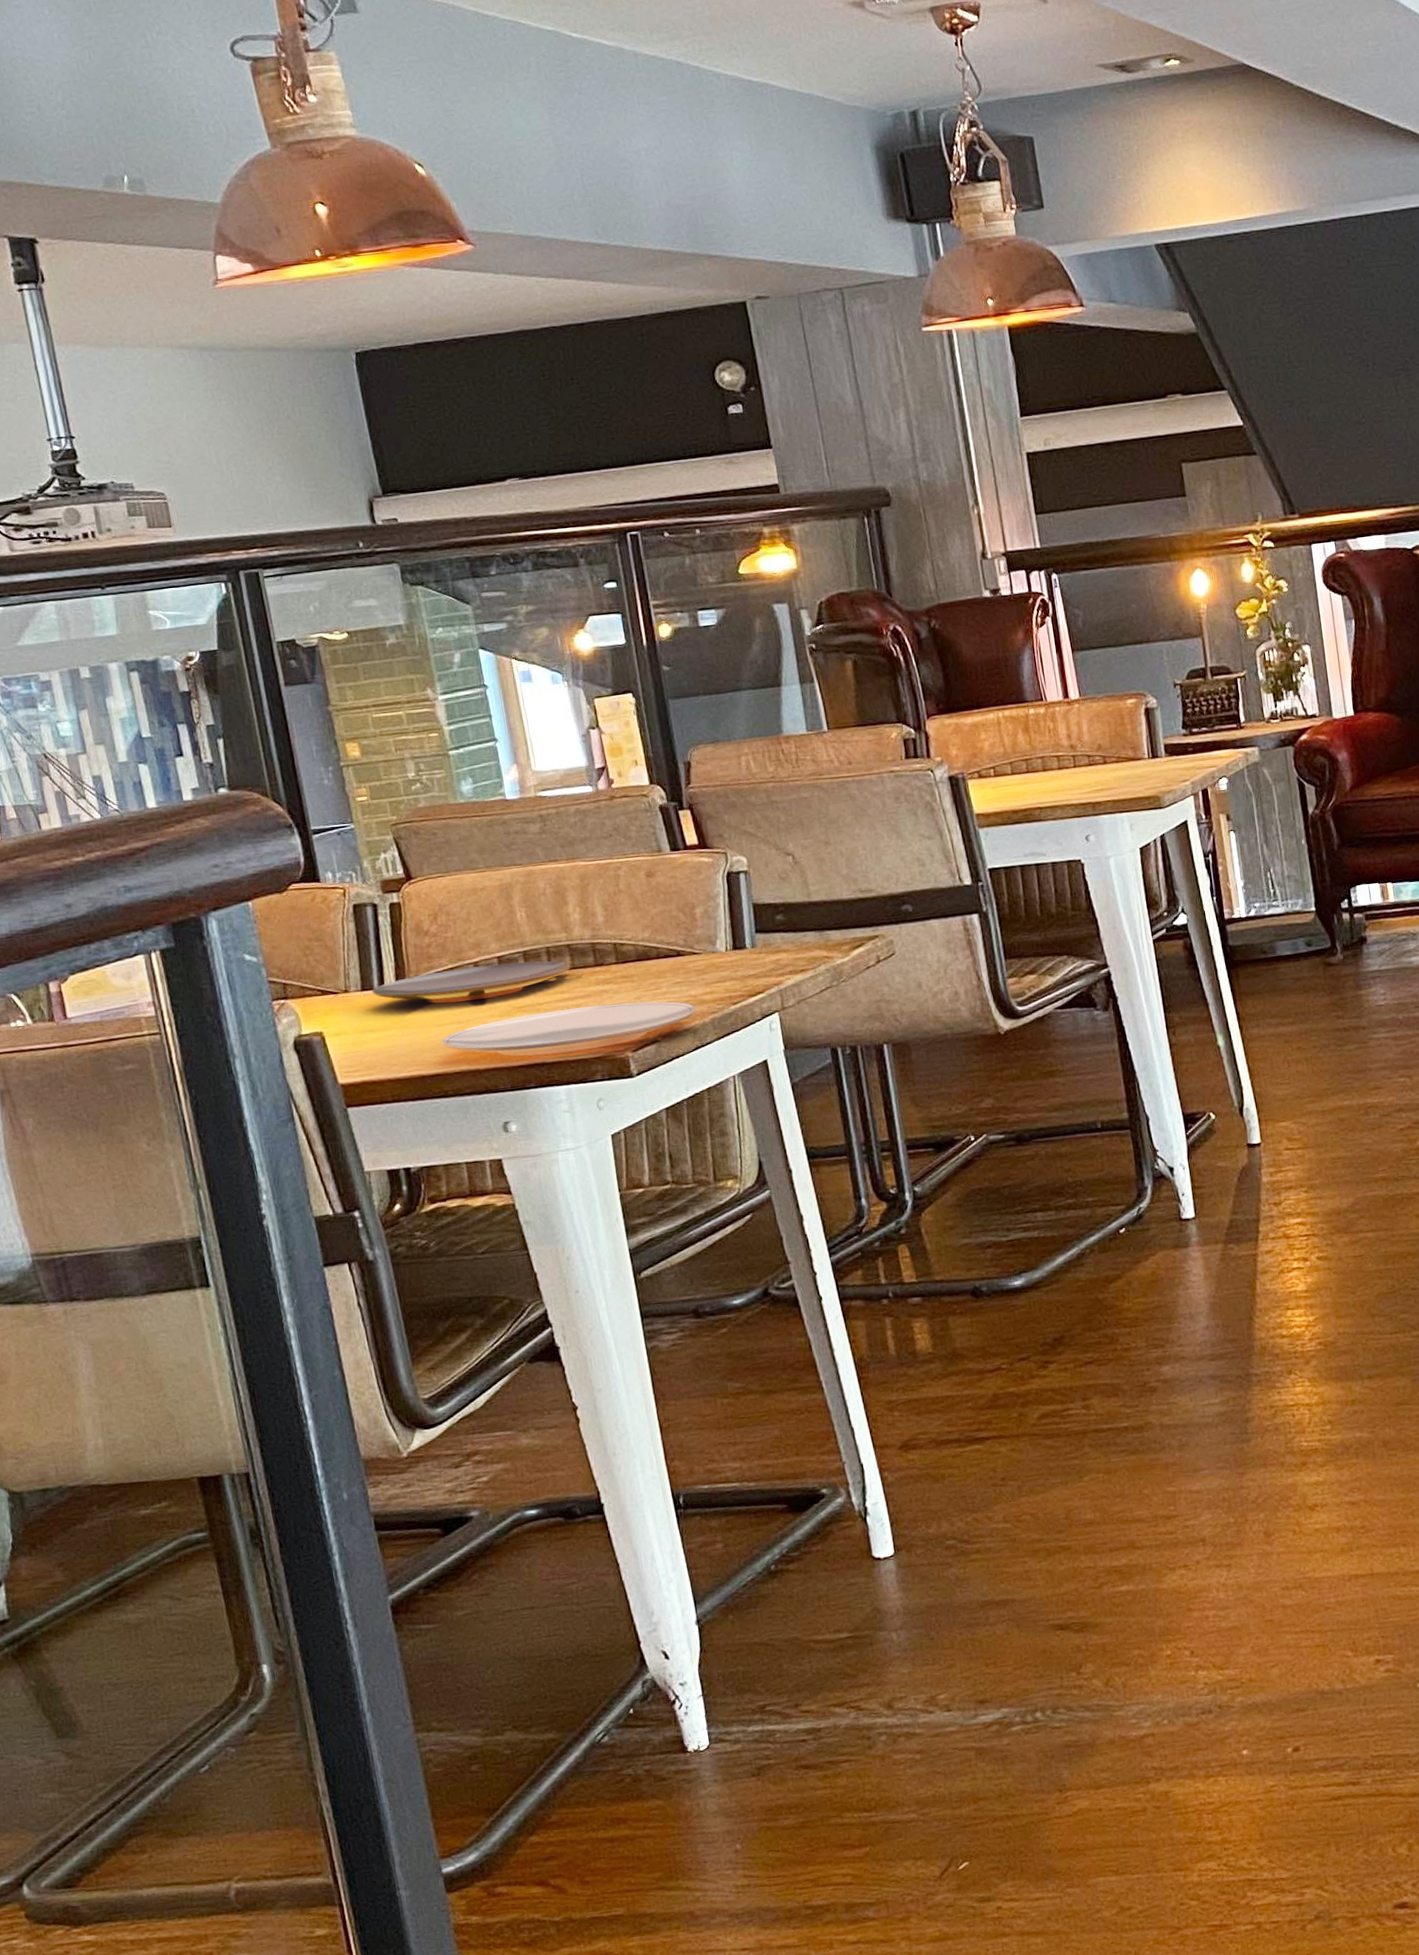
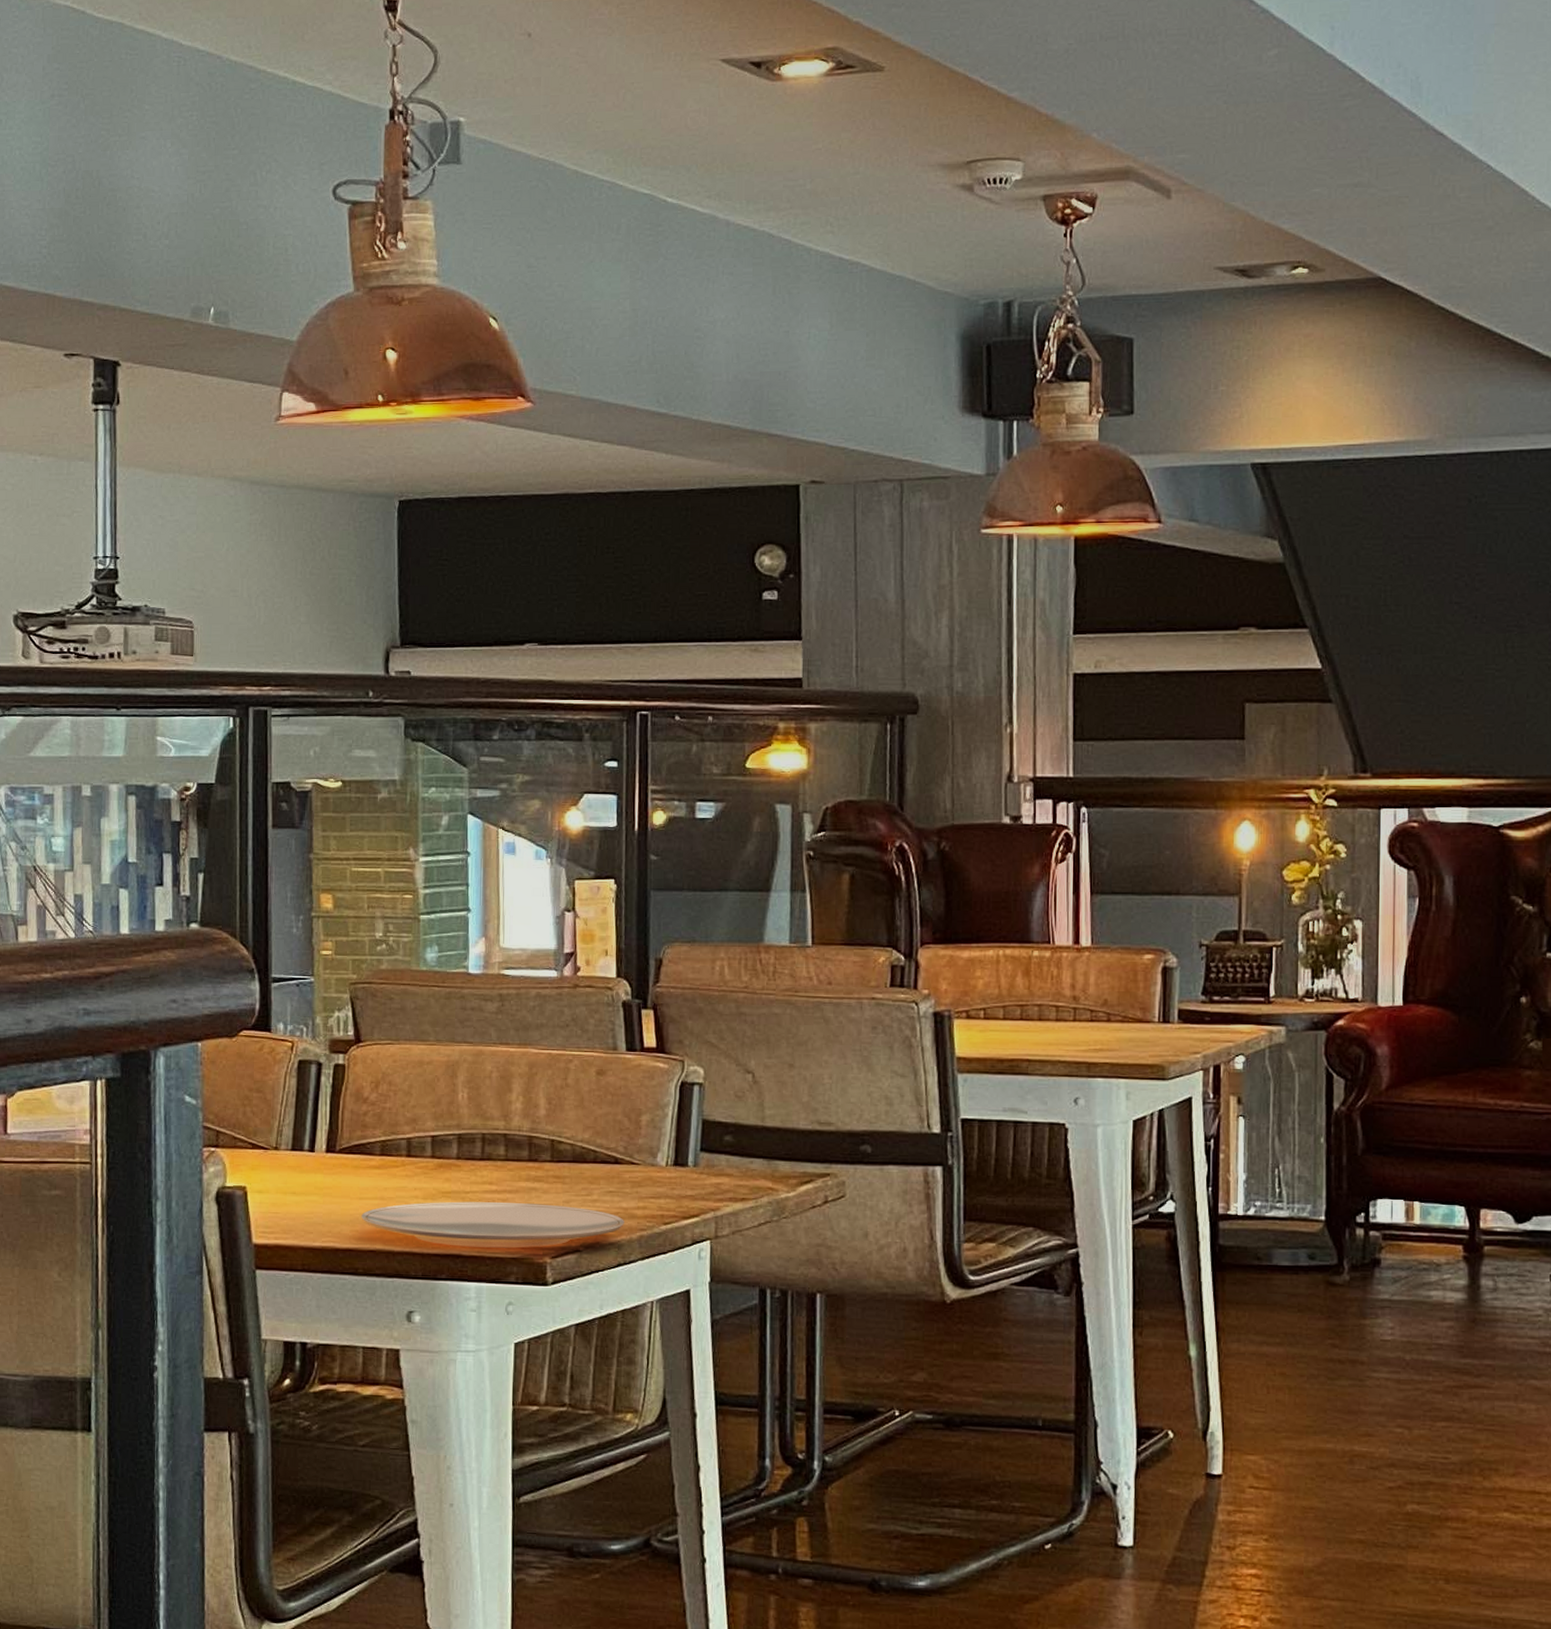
plate: present [372,961,571,1004] -> none [301,1142,504,1178]

